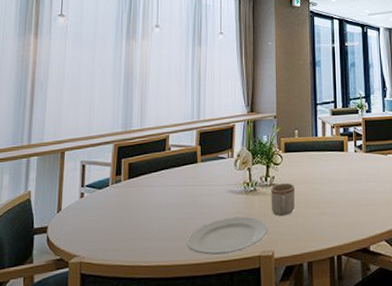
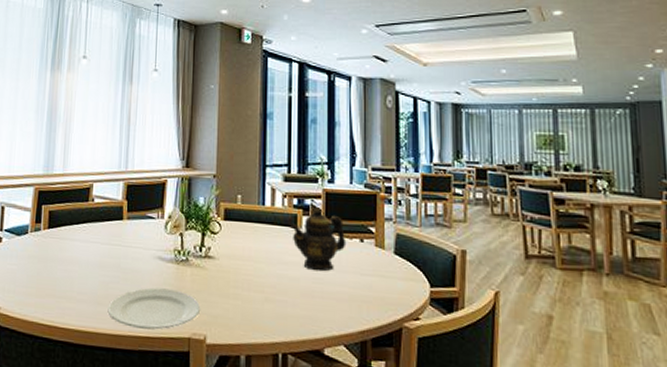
mug: present [271,182,295,216] -> none [205,256,235,296]
teapot: none [338,132,383,185] -> present [290,206,346,272]

